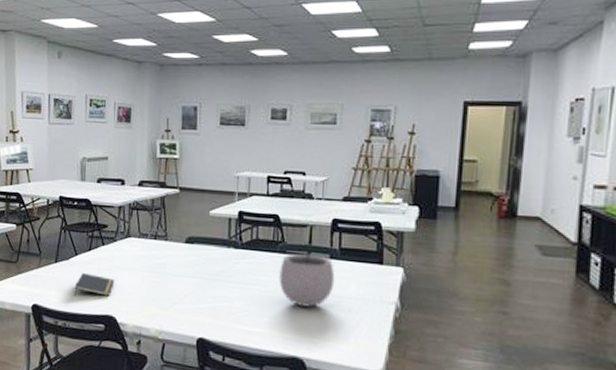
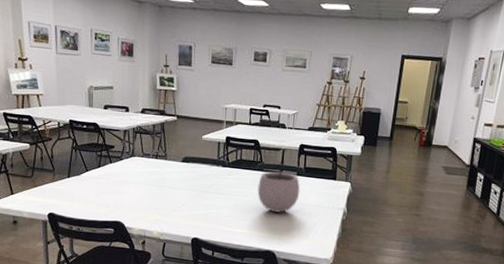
notepad: present [74,272,115,297] -> none [86,186,122,206]

